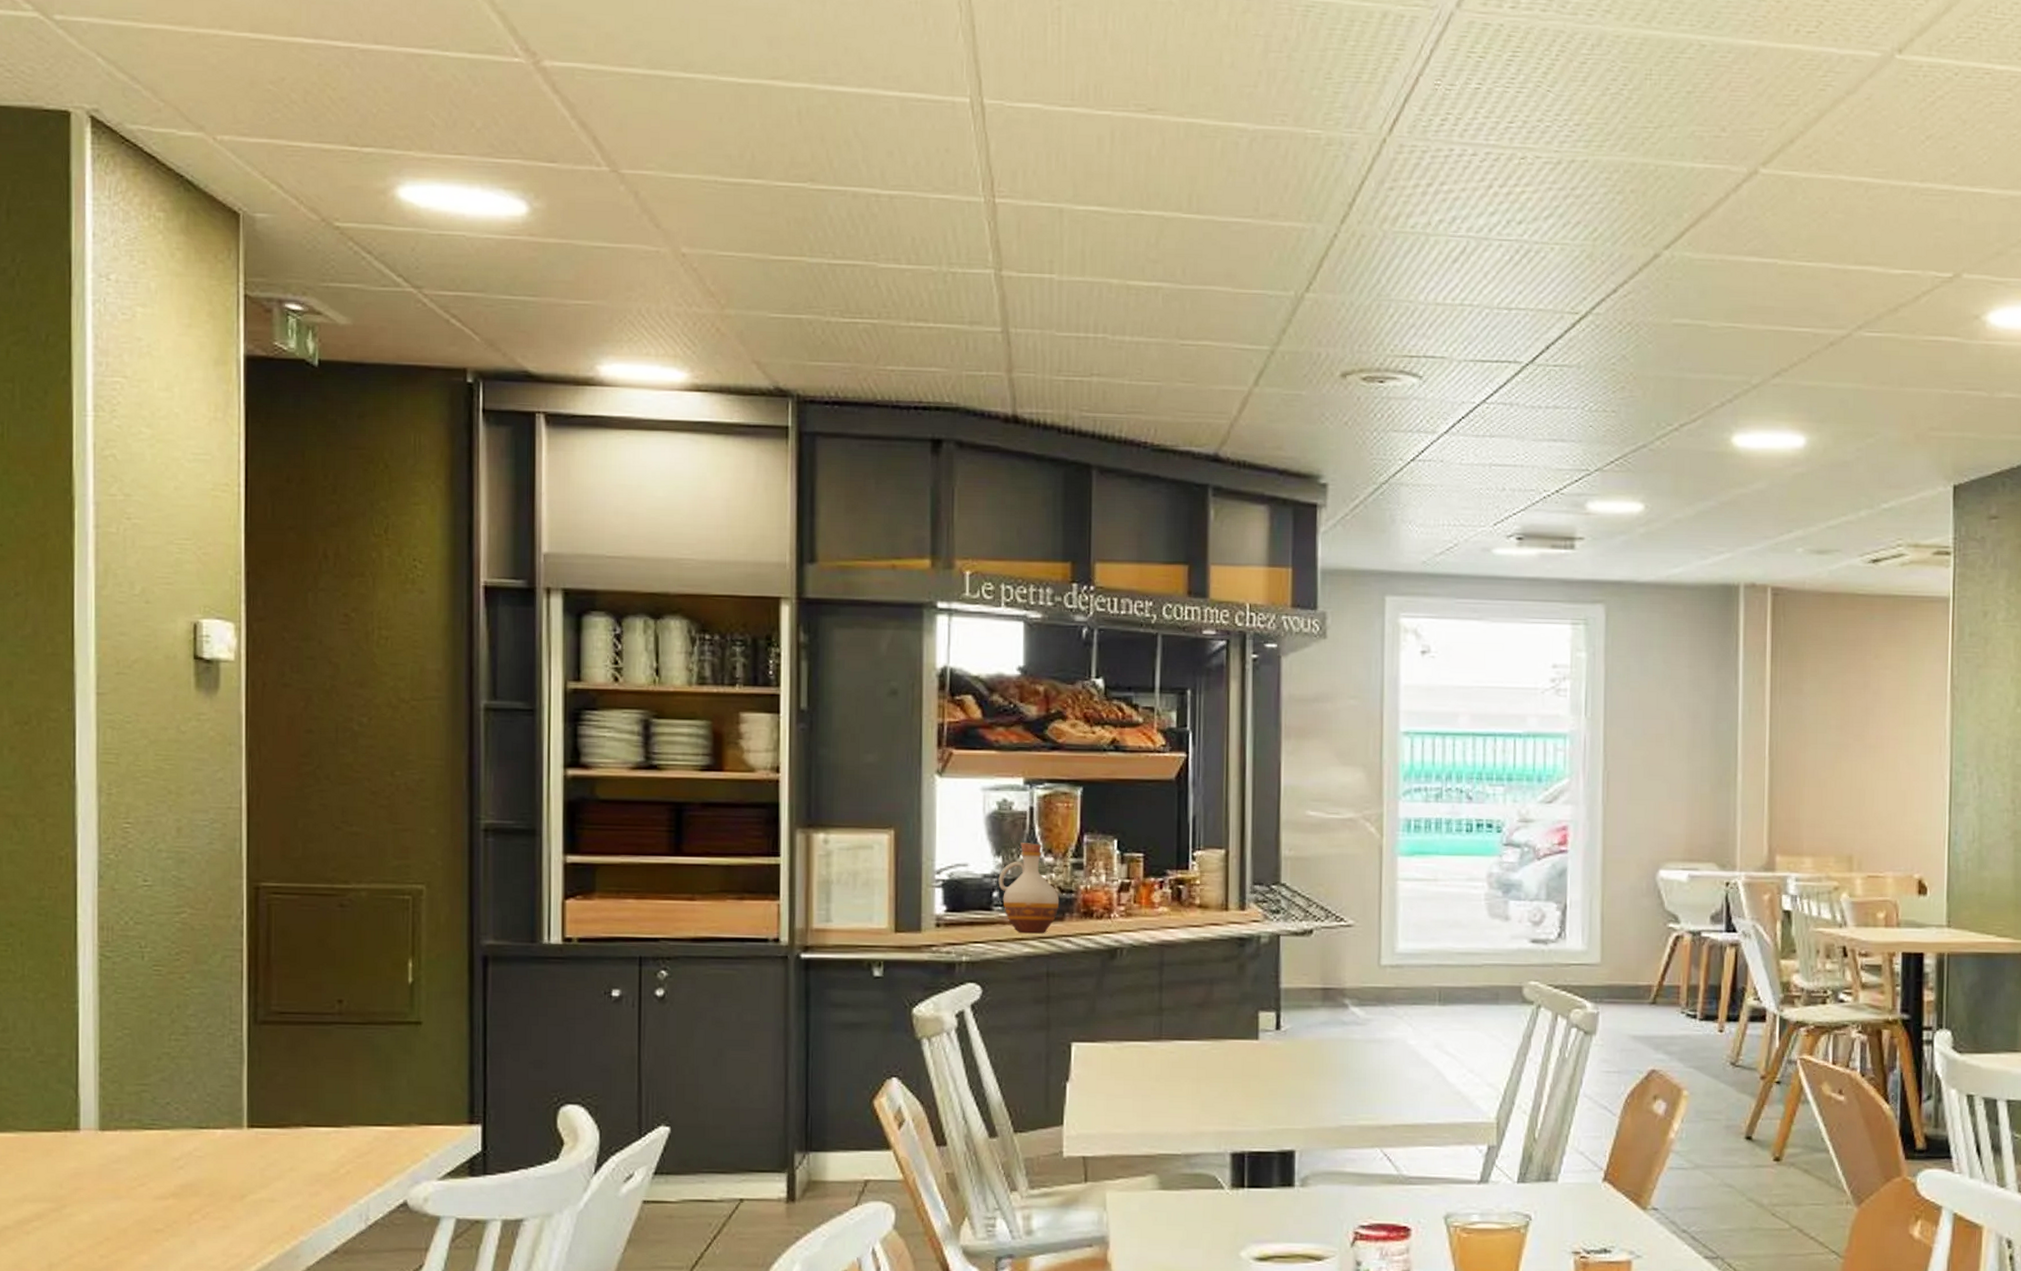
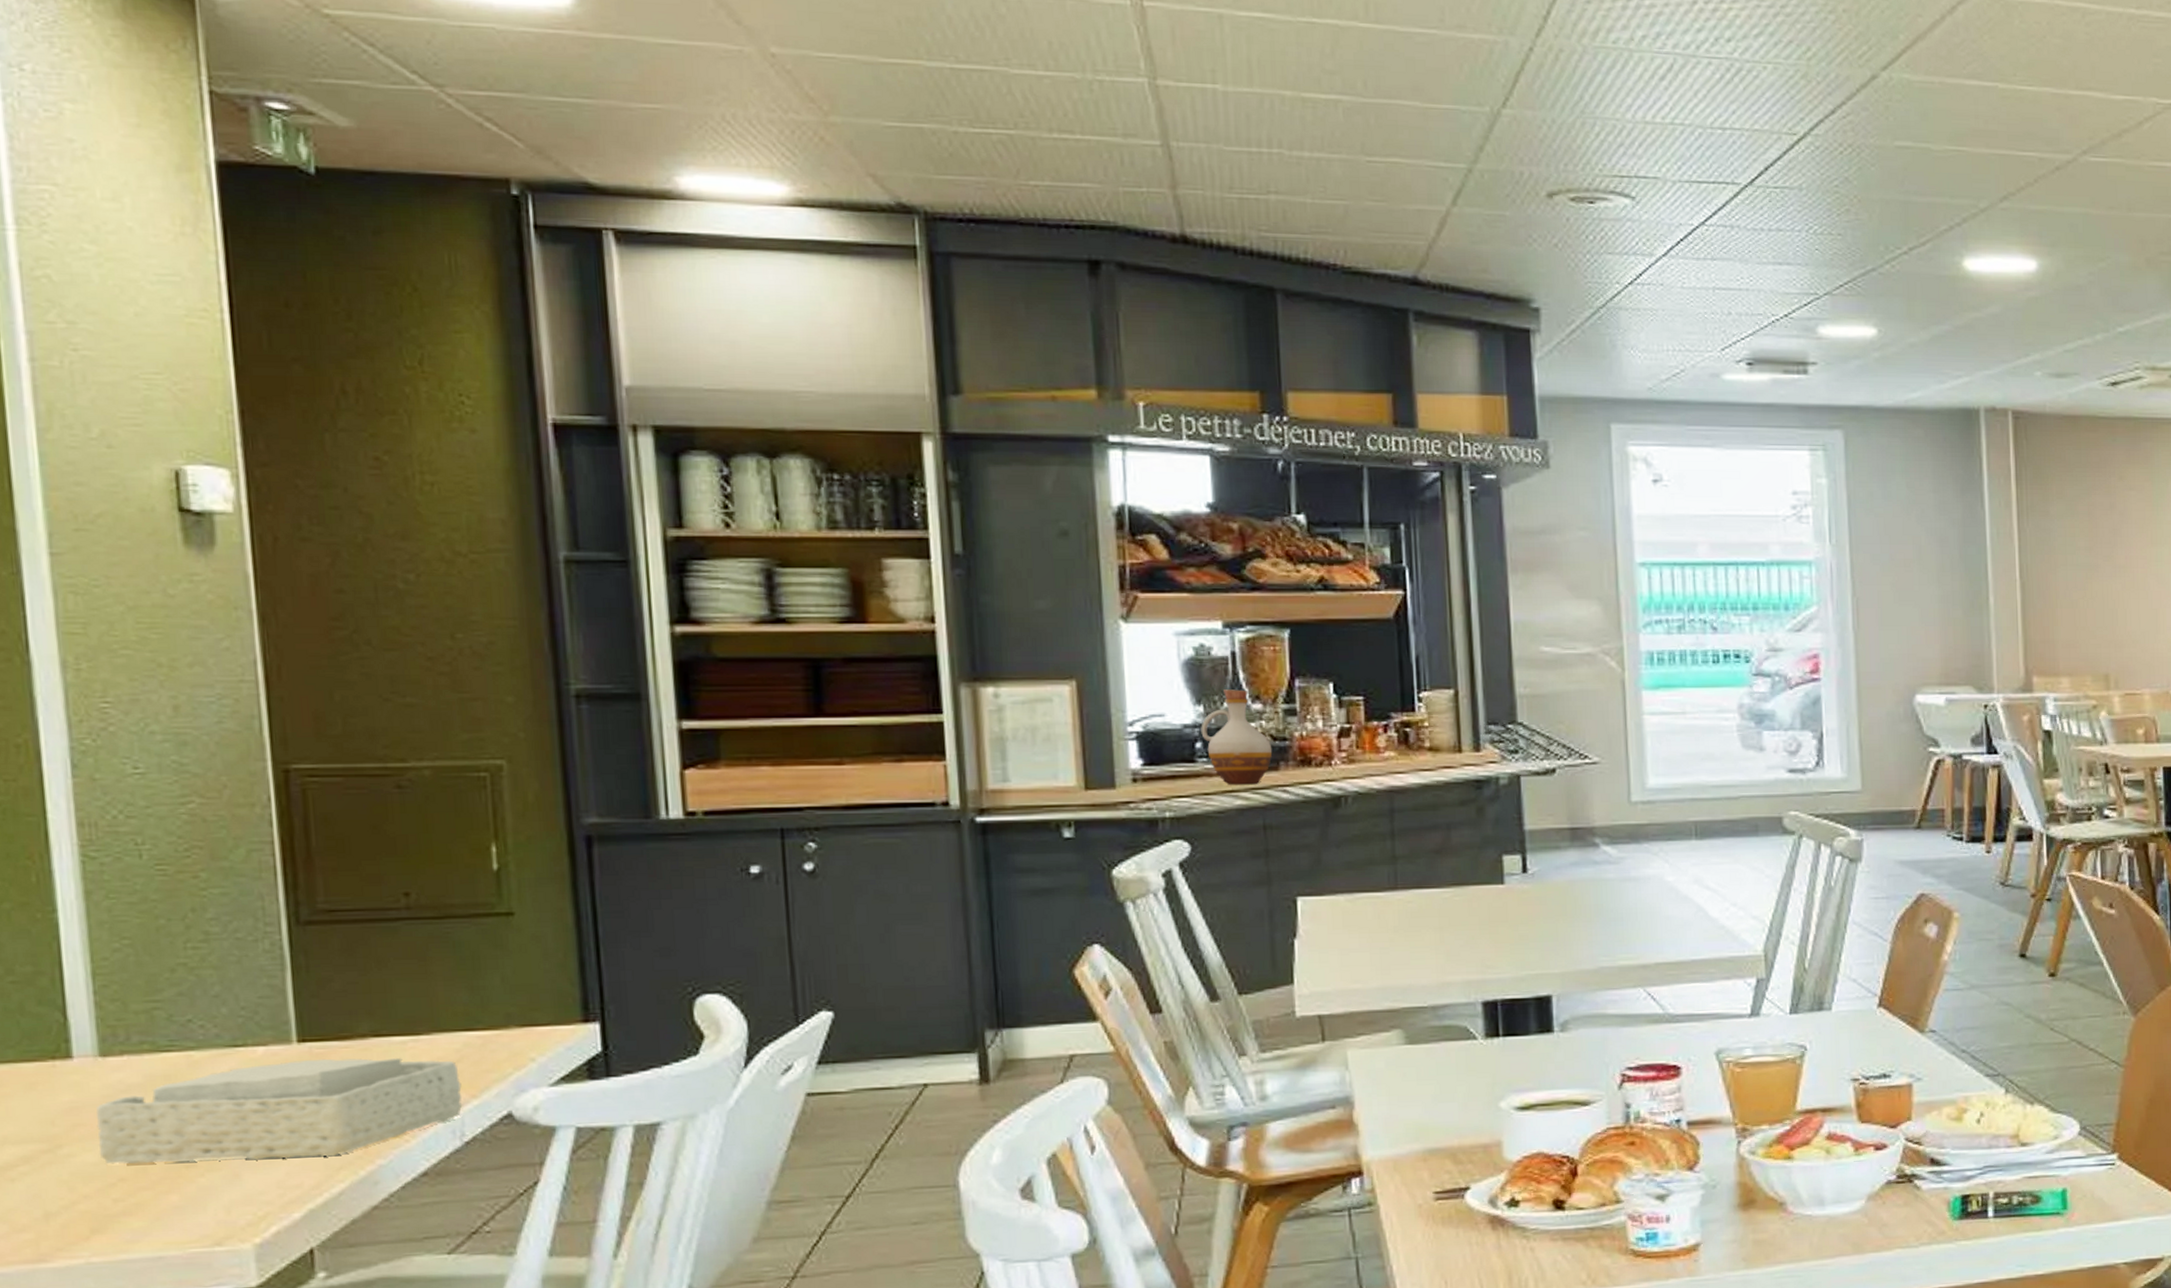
napkin holder: none [92,1143,370,1230] -> present [96,1058,463,1164]

